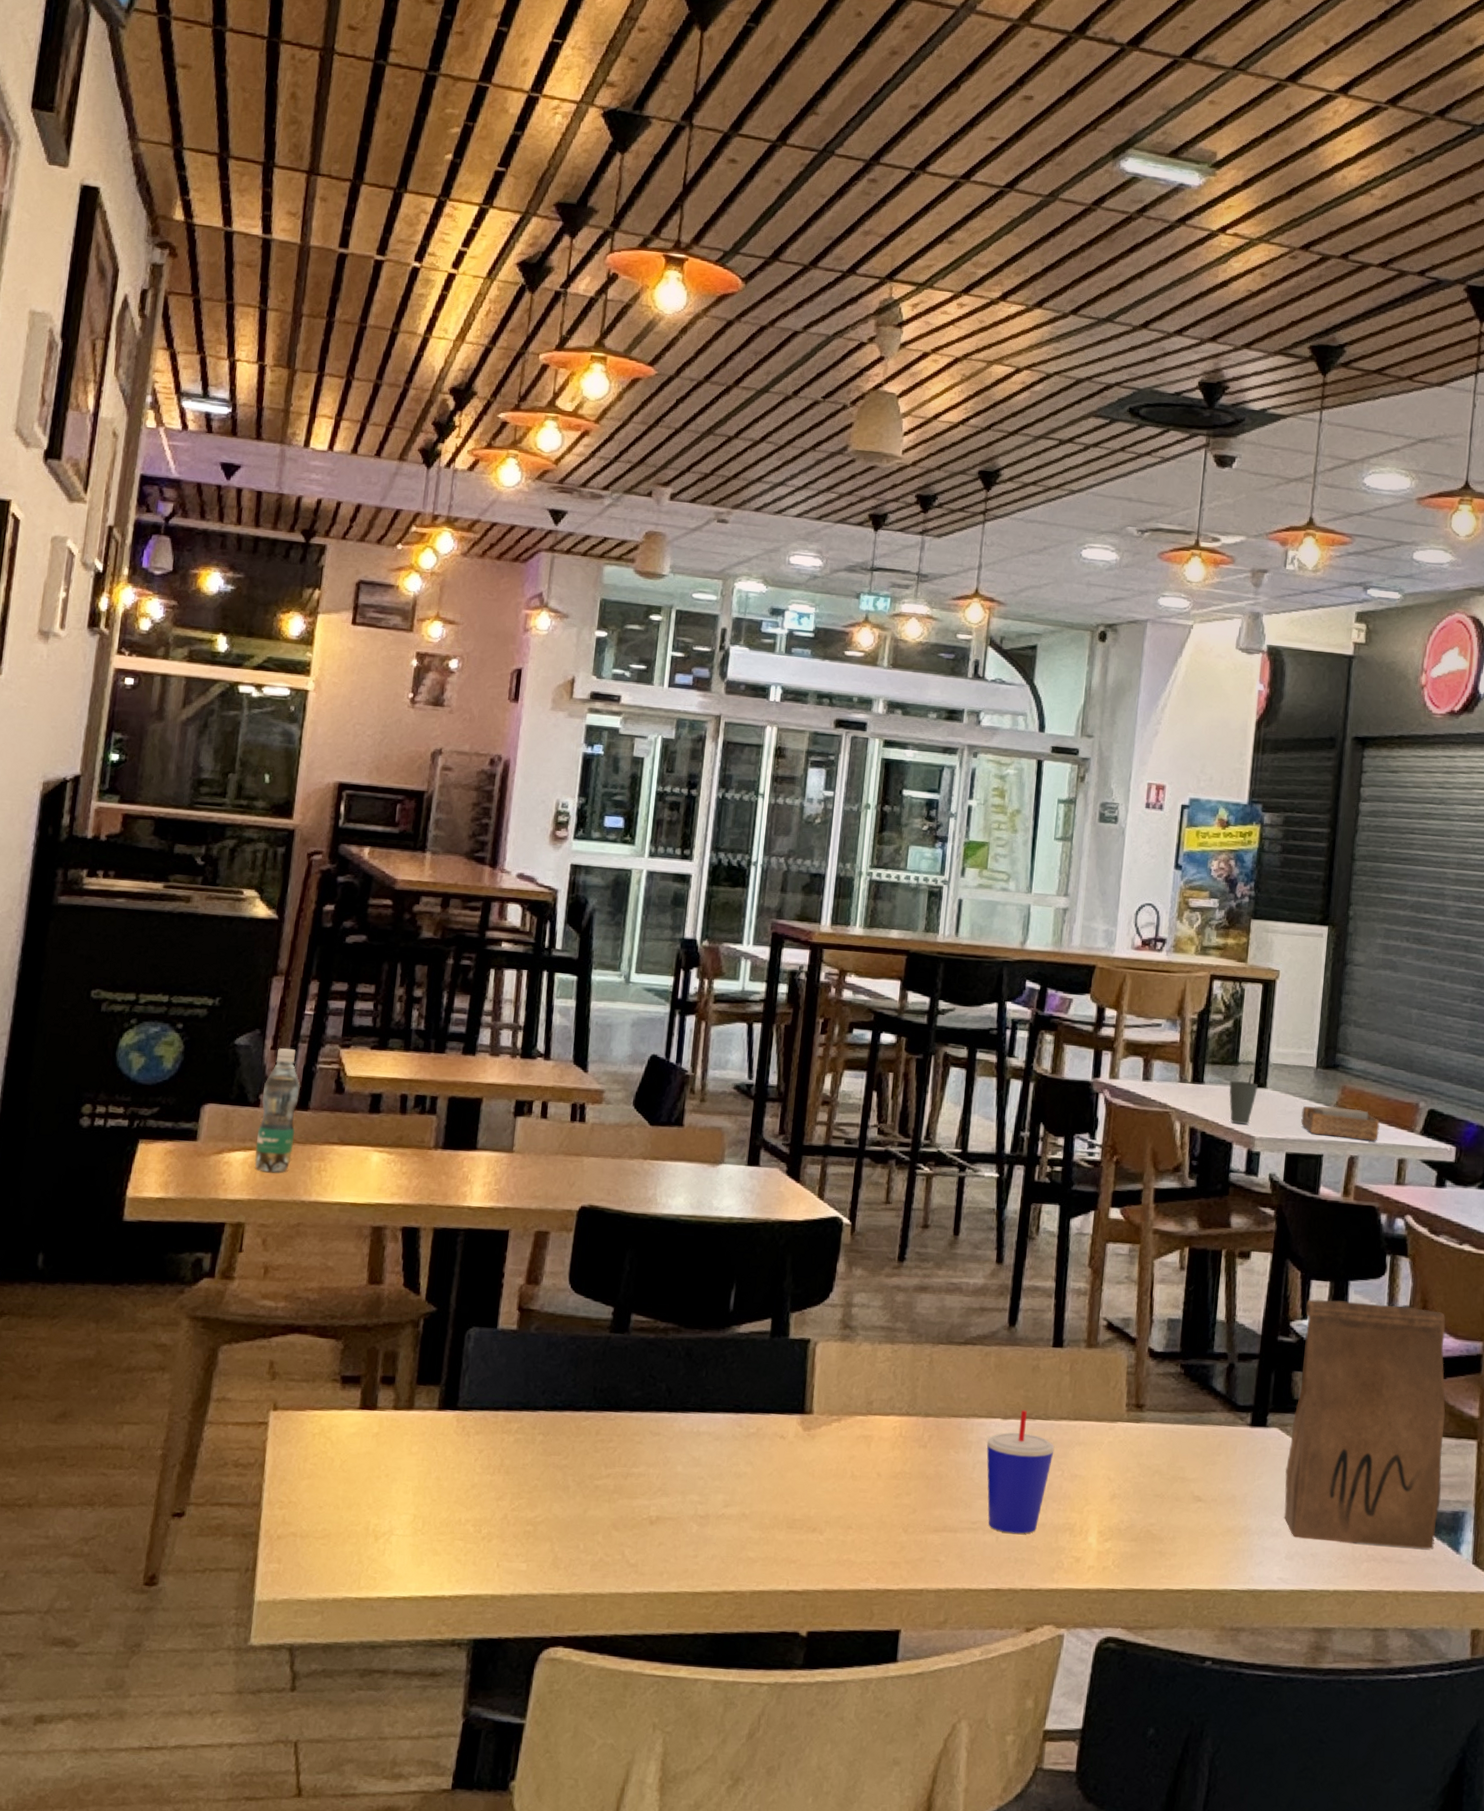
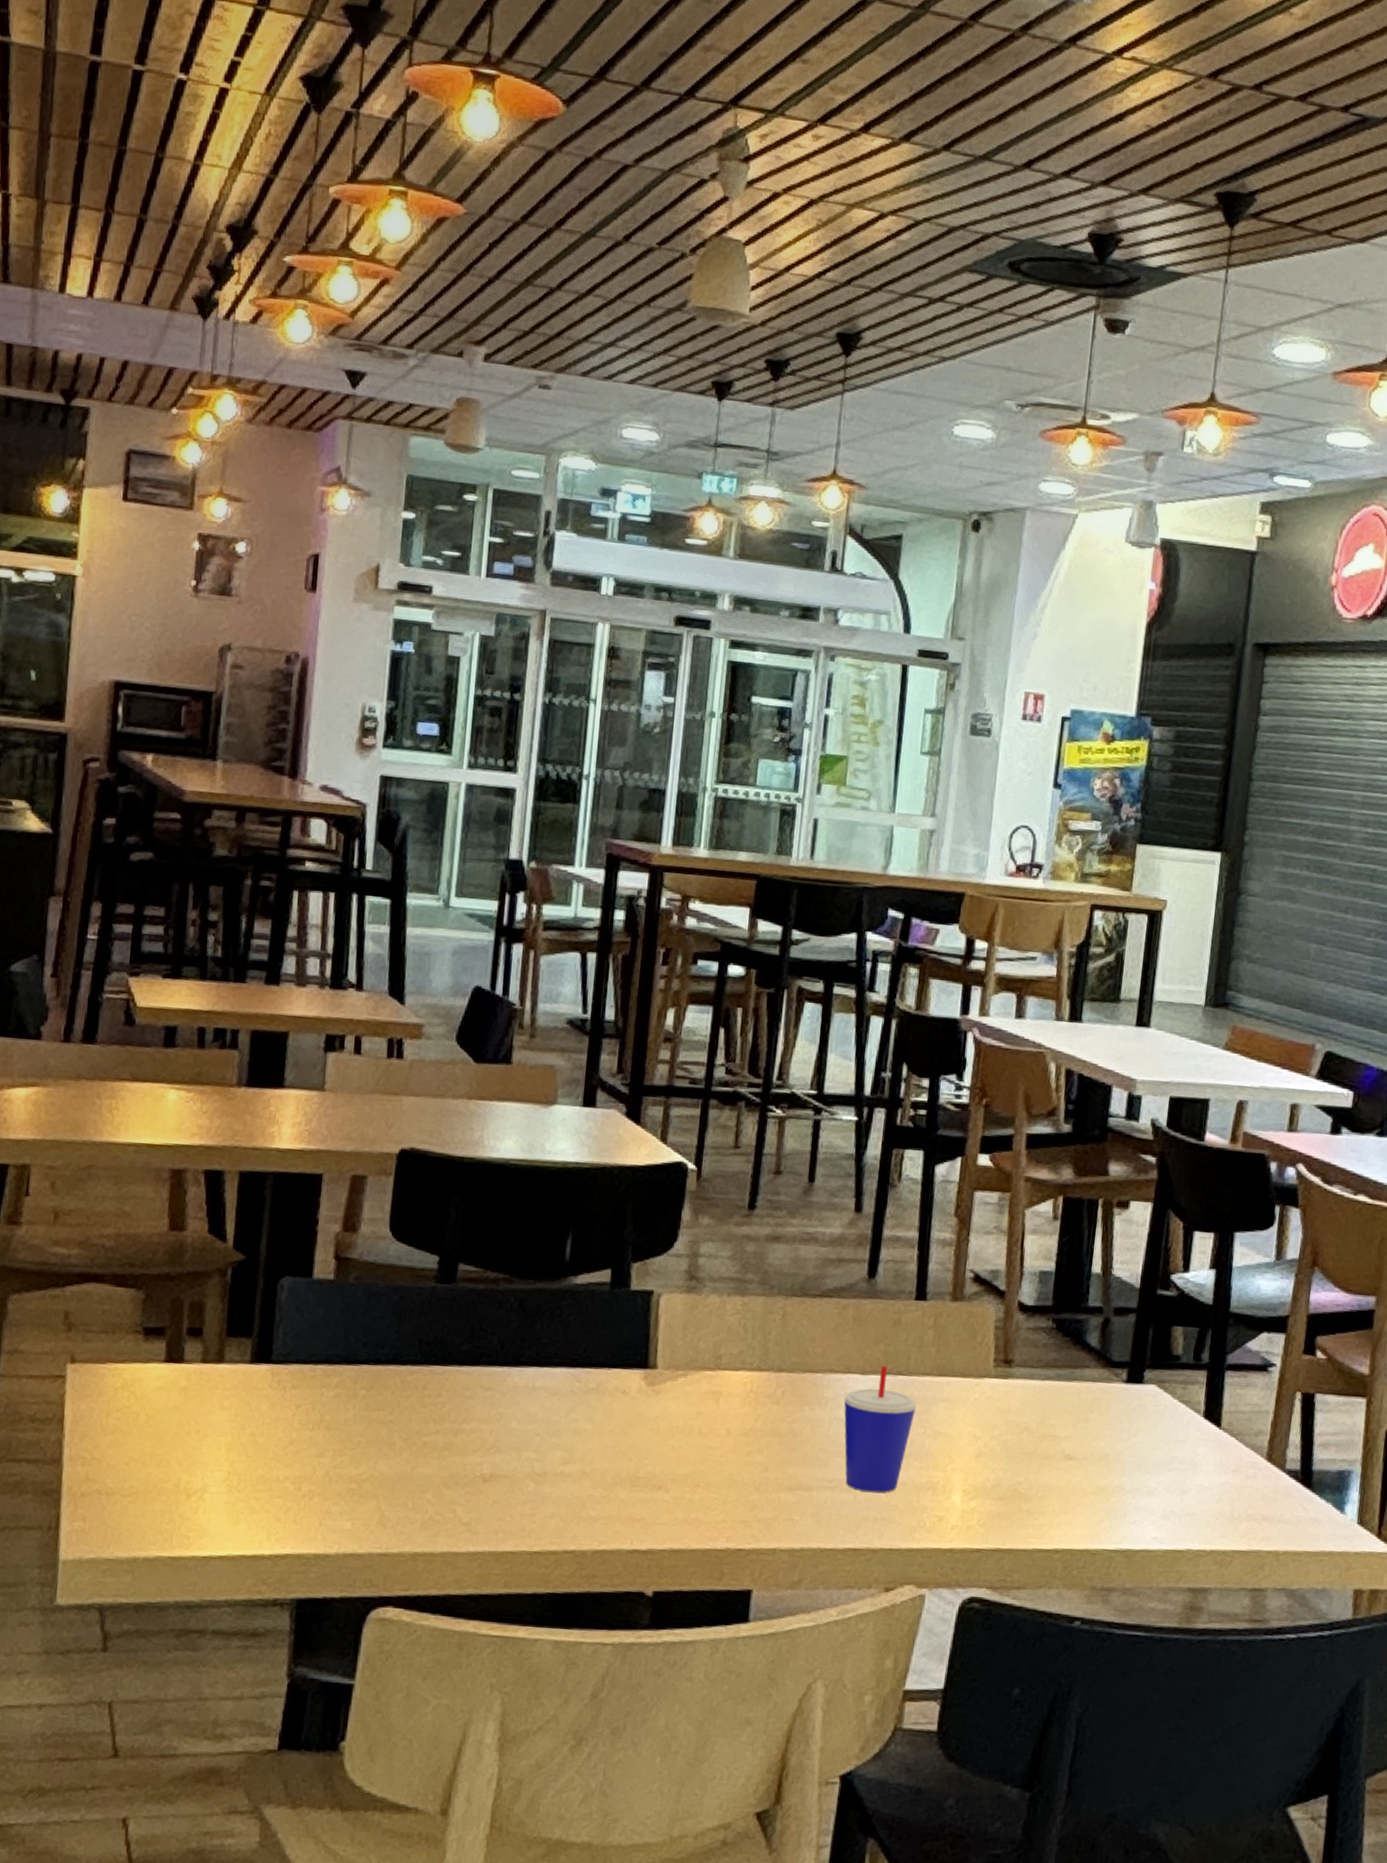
bottle: present [254,1048,300,1173] -> none [37,975,86,1111]
cup: present [1229,1073,1258,1125] -> none [1109,1011,1141,1066]
paper bag: present [1284,1299,1446,1550] -> none [1160,1251,1337,1509]
napkin holder: present [1301,1106,1380,1142] -> none [1187,1047,1272,1085]

